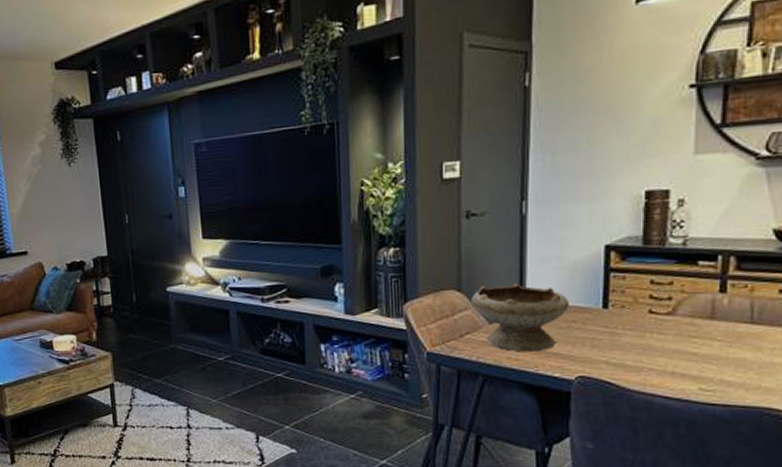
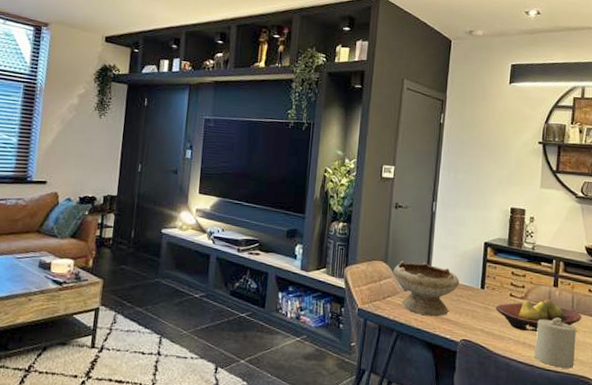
fruit bowl: none [627,310,768,358] -> present [495,299,582,332]
candle: none [689,334,758,400] -> present [534,317,576,369]

